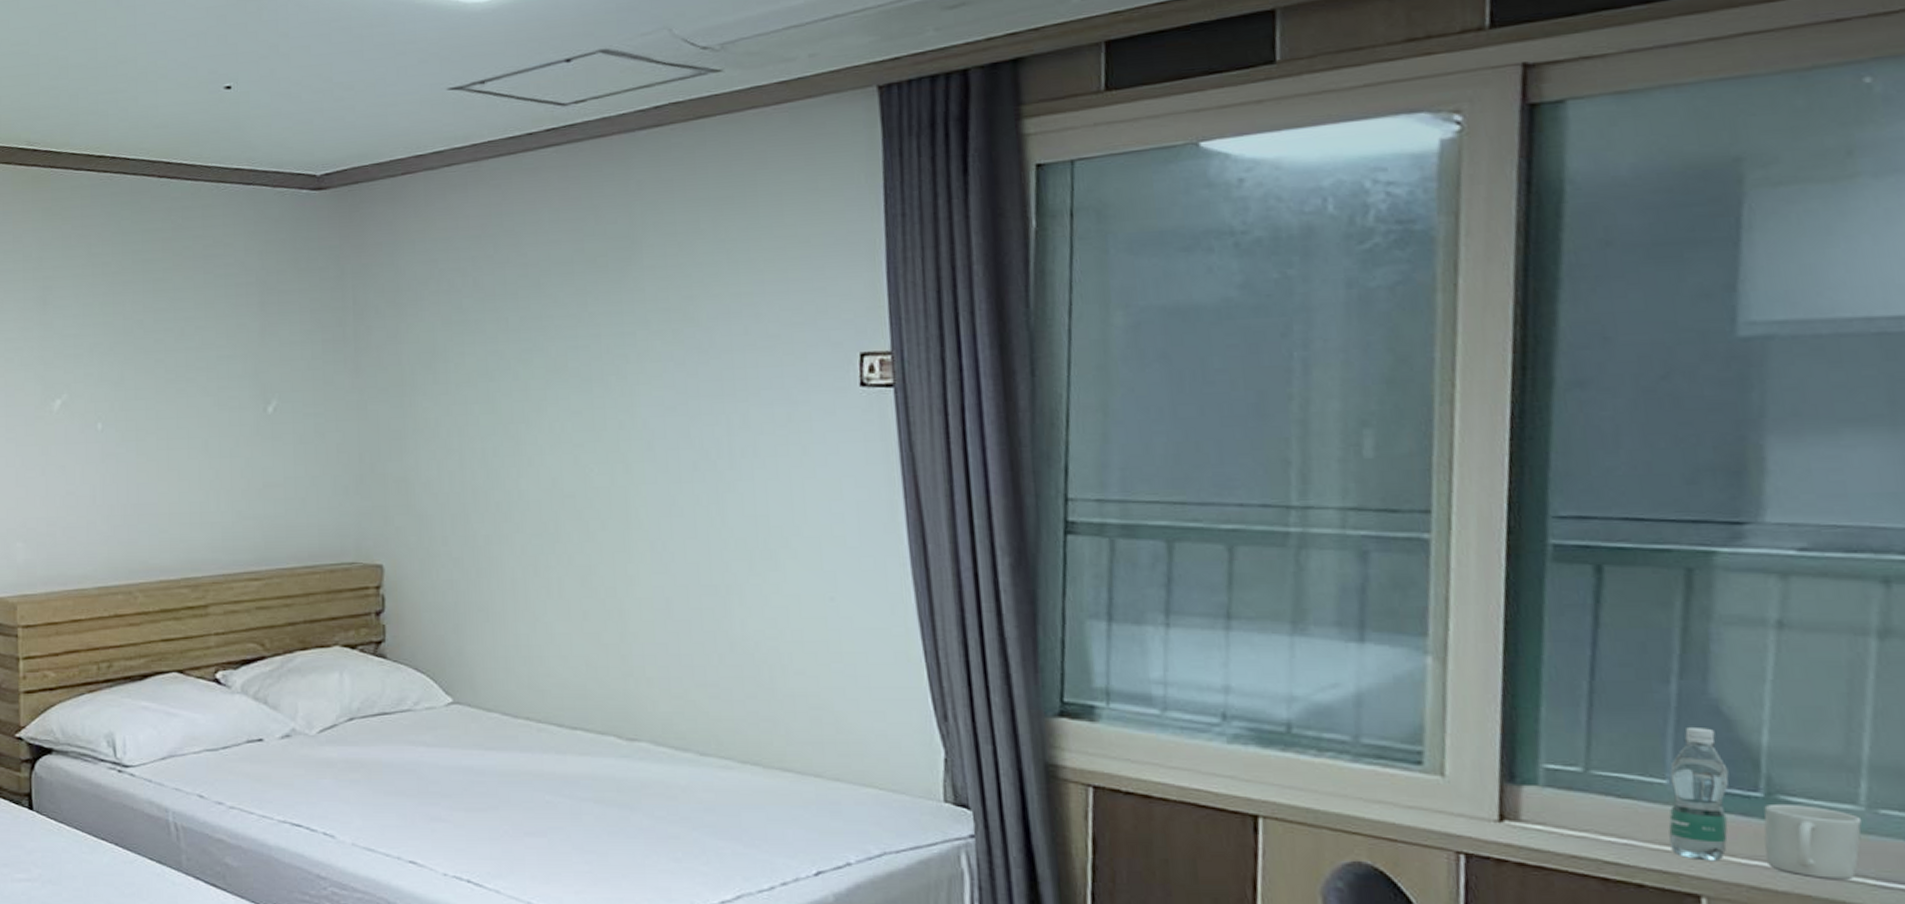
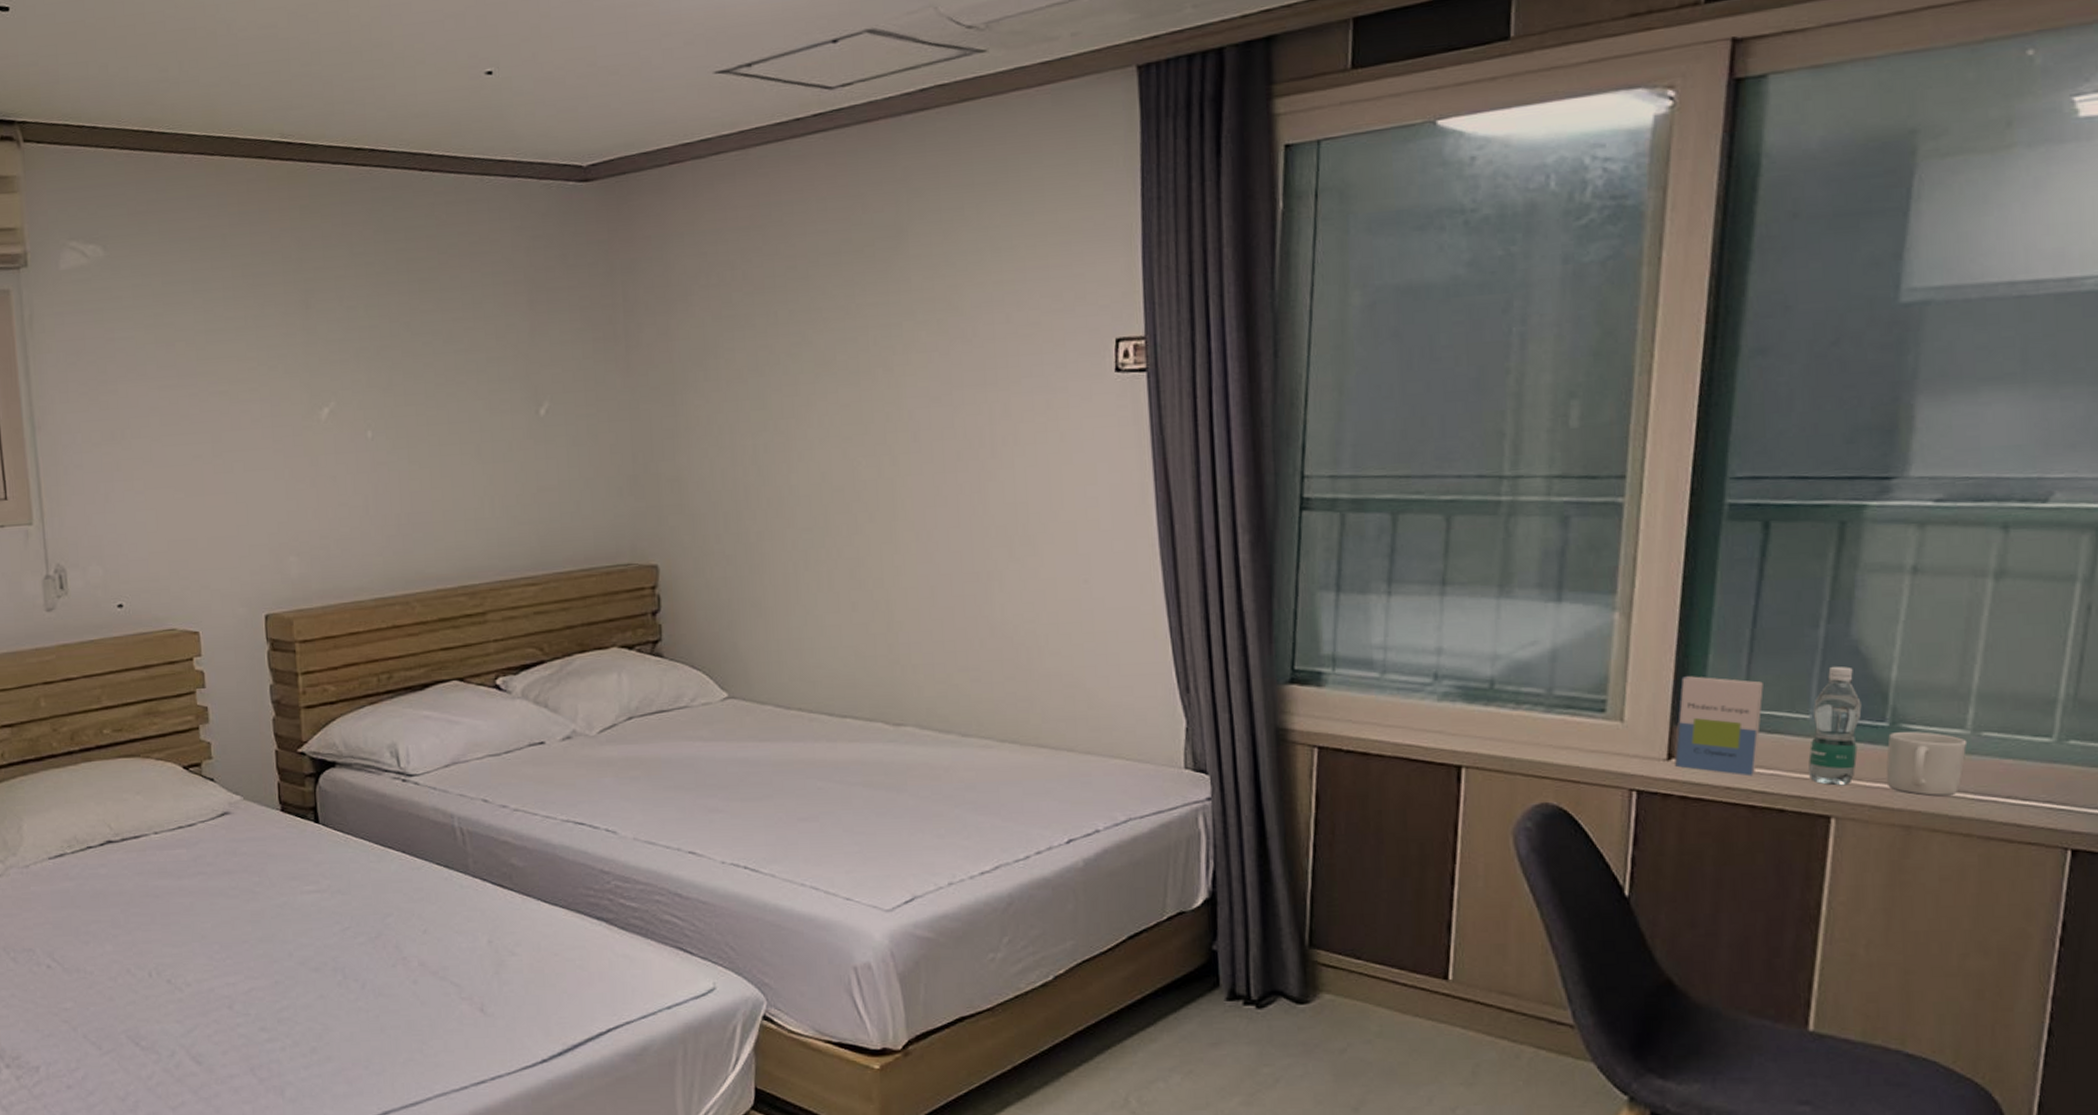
book: none [1507,728,1609,845] -> present [1674,675,1764,777]

